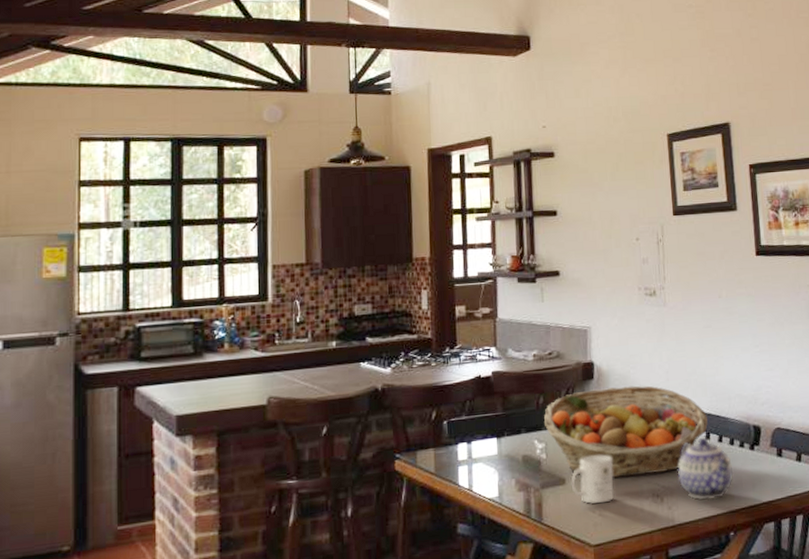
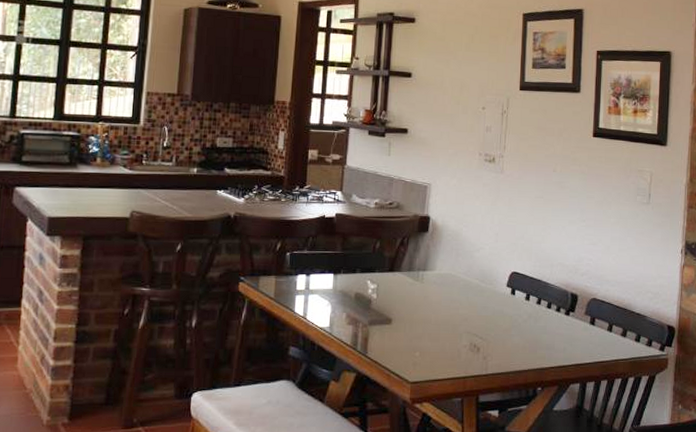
fruit basket: present [544,385,708,479] -> none [379,241,529,325]
mug: present [571,455,614,505] -> none [396,301,437,346]
teapot: present [678,437,734,500] -> none [496,298,548,355]

